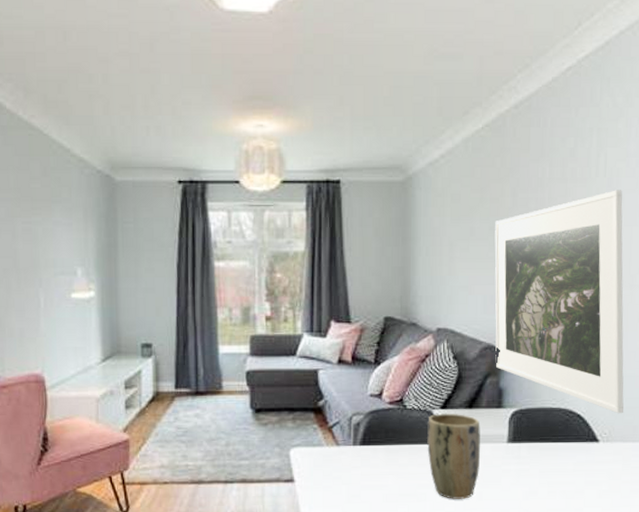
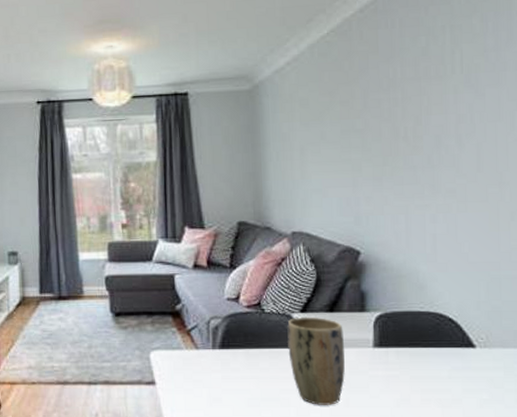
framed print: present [494,190,624,414] -> none [346,85,501,318]

